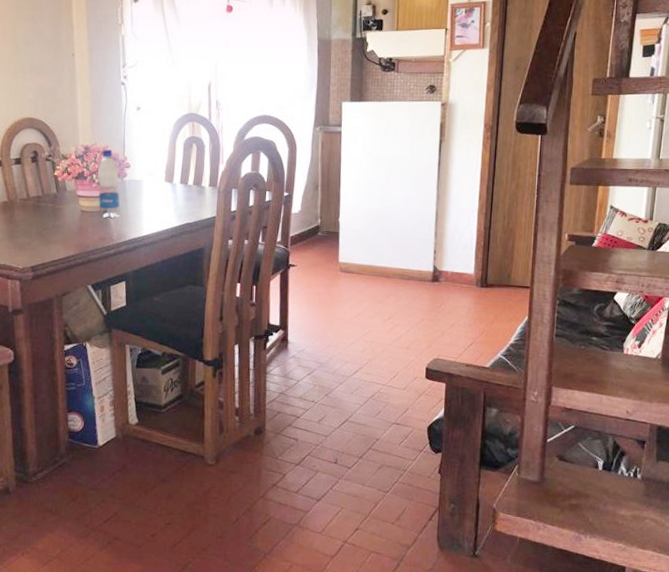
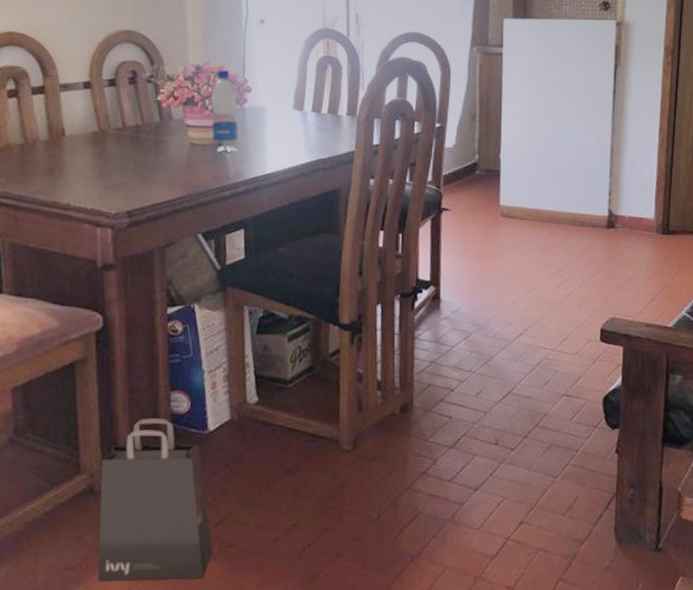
shopping bag: none [13,434,103,564] -> present [98,418,213,581]

